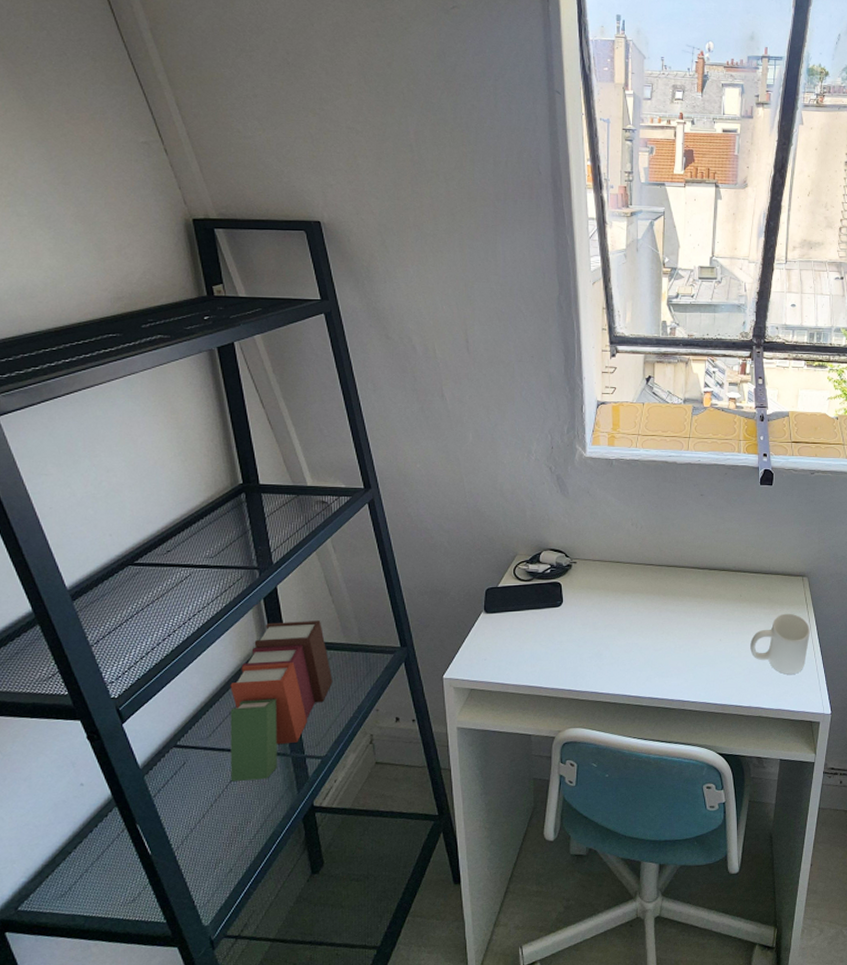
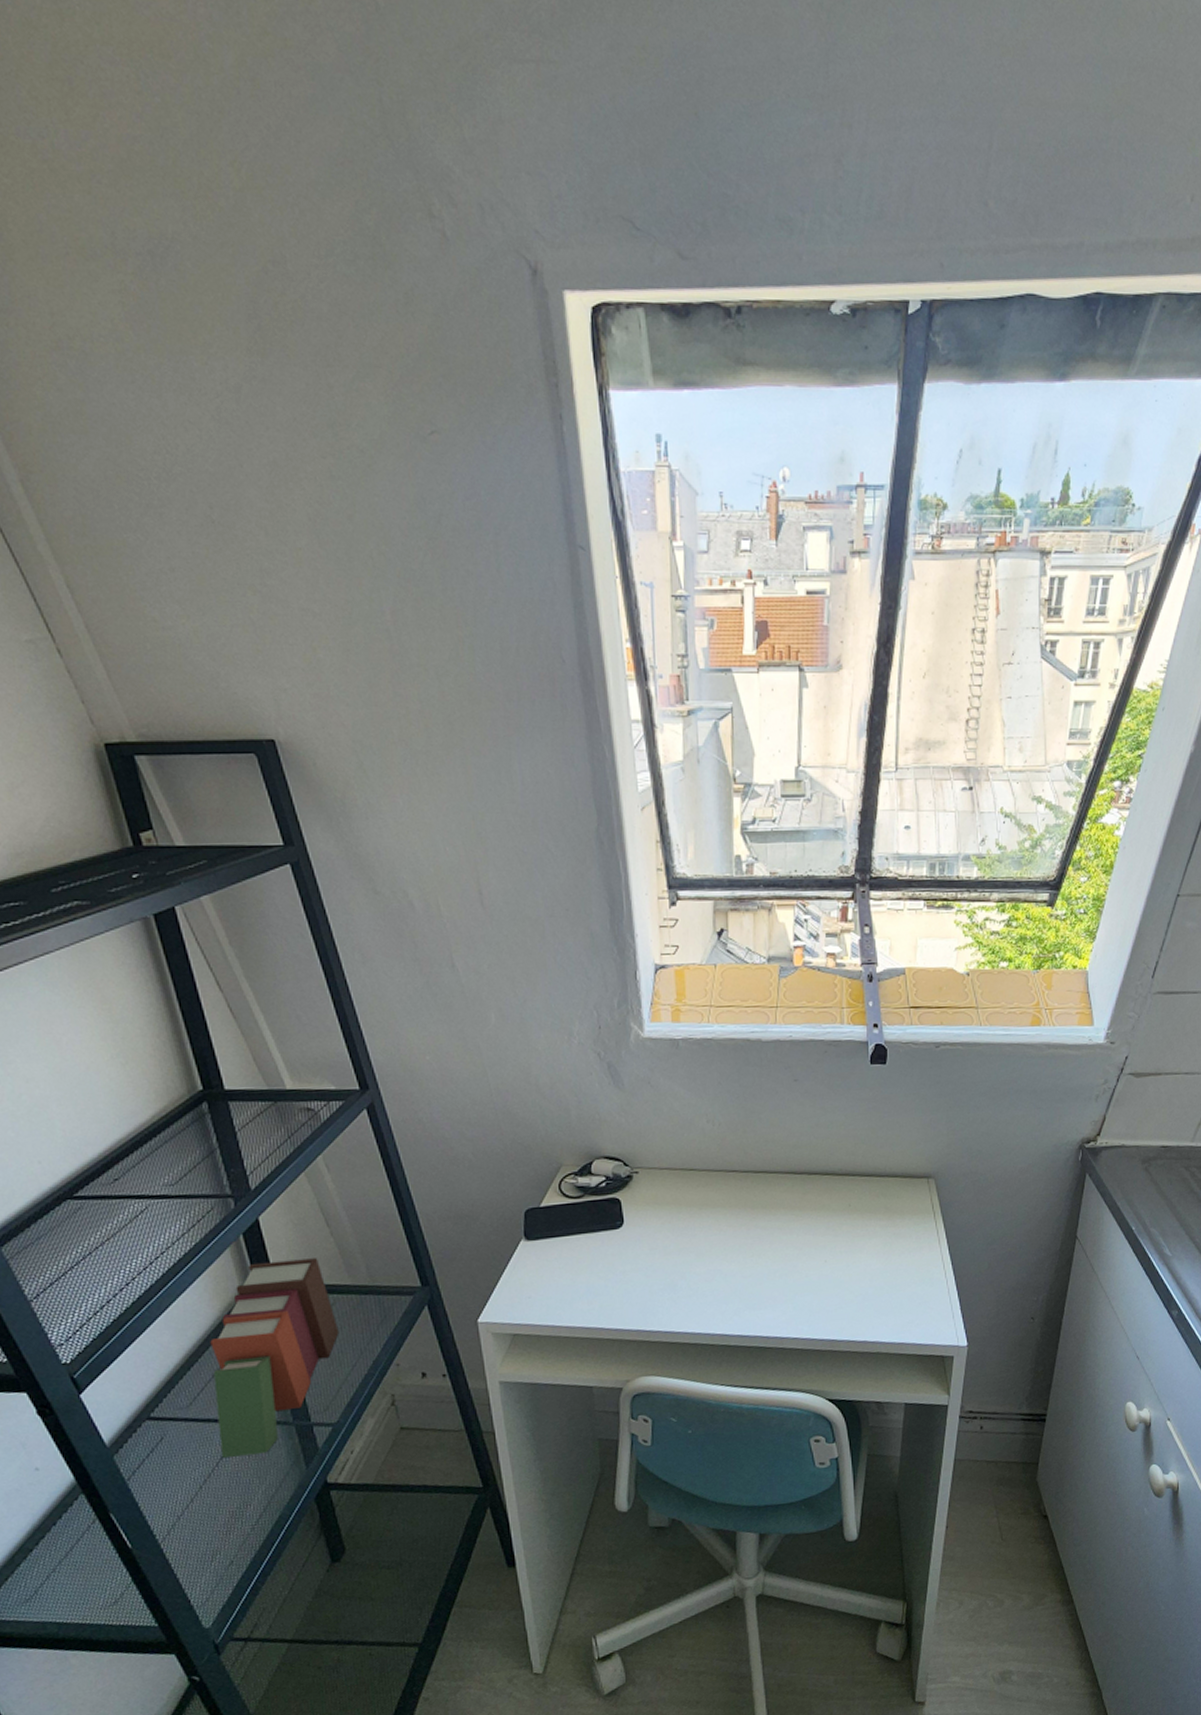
mug: present [750,613,810,675] -> none [863,1224,939,1301]

